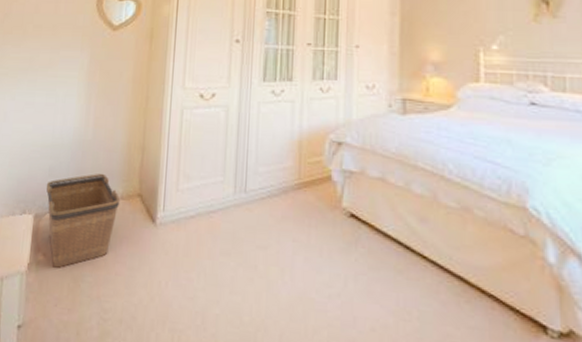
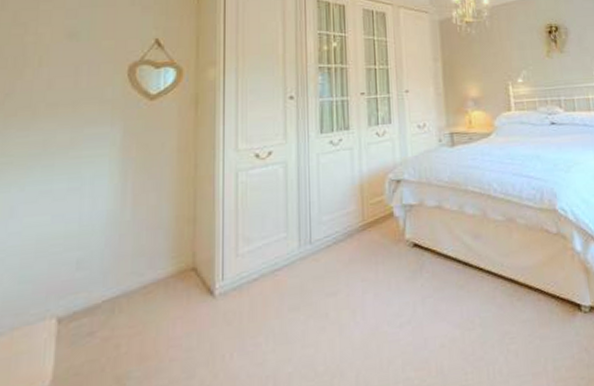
bicycle basket: present [46,173,120,268] -> none [73,254,171,373]

